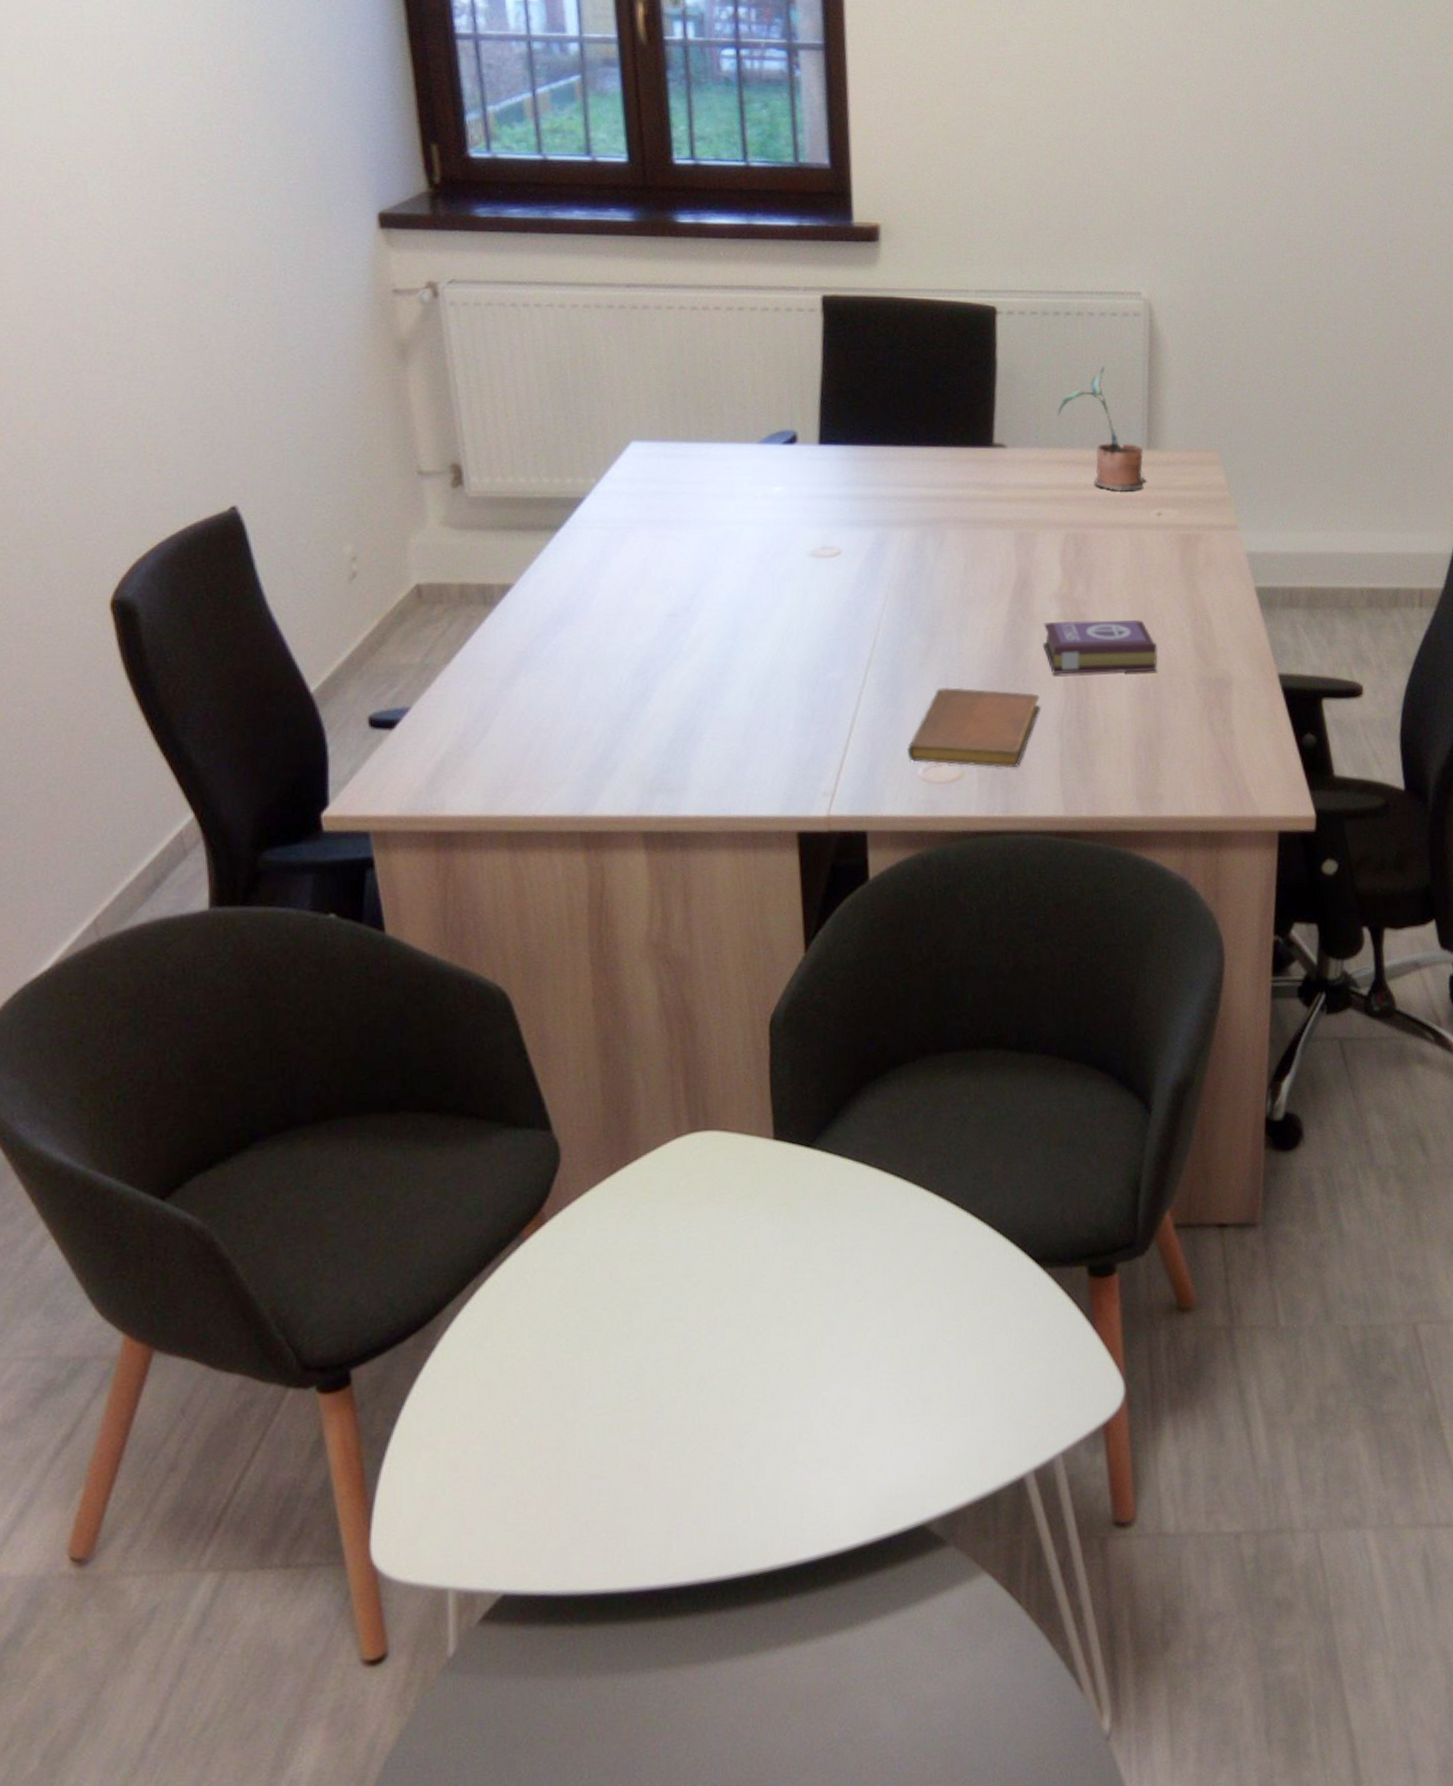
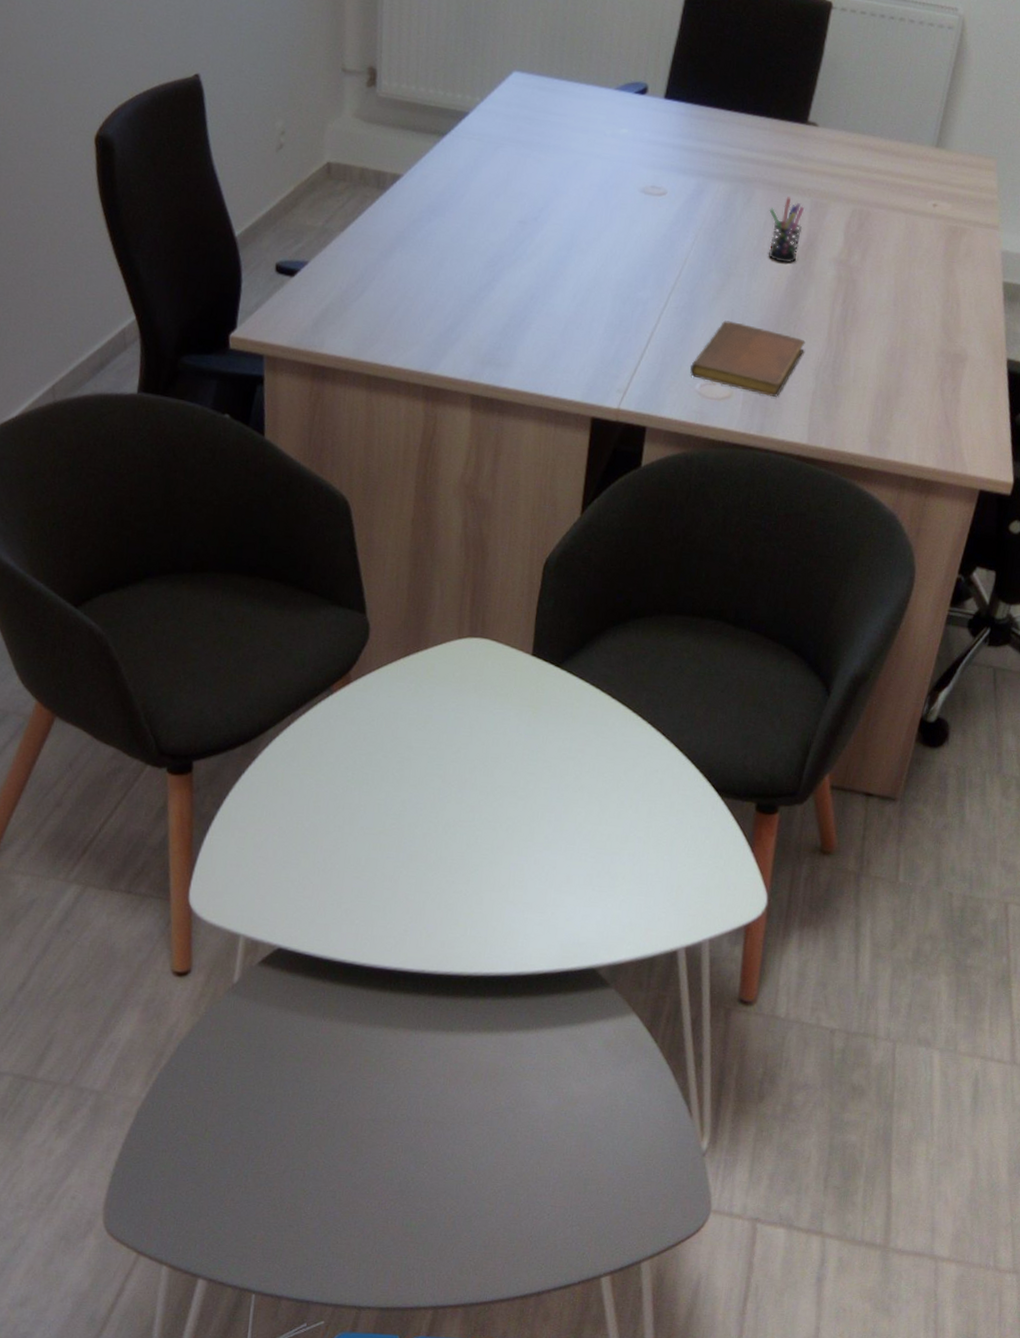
pen holder: none [967,533,1011,610] -> present [768,197,804,264]
book: present [1042,620,1158,674] -> none [816,281,911,338]
potted plant: present [1057,366,1147,492] -> none [866,69,932,181]

